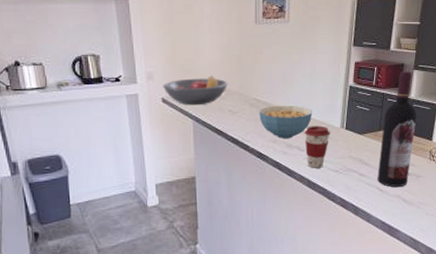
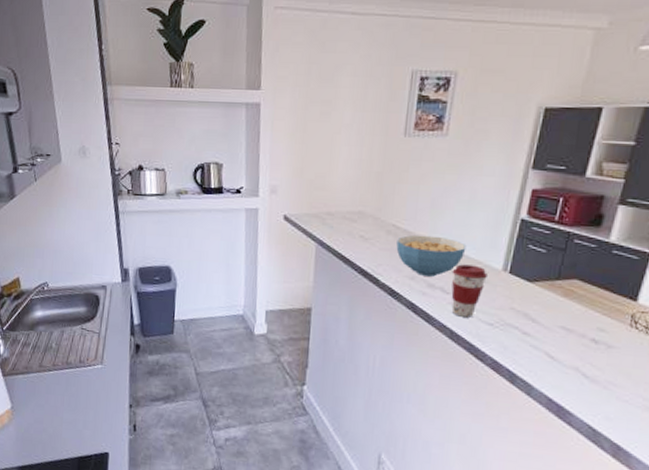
fruit bowl: present [163,76,228,106] -> none [287,194,363,227]
wine bottle: present [377,71,417,188] -> none [547,205,617,358]

